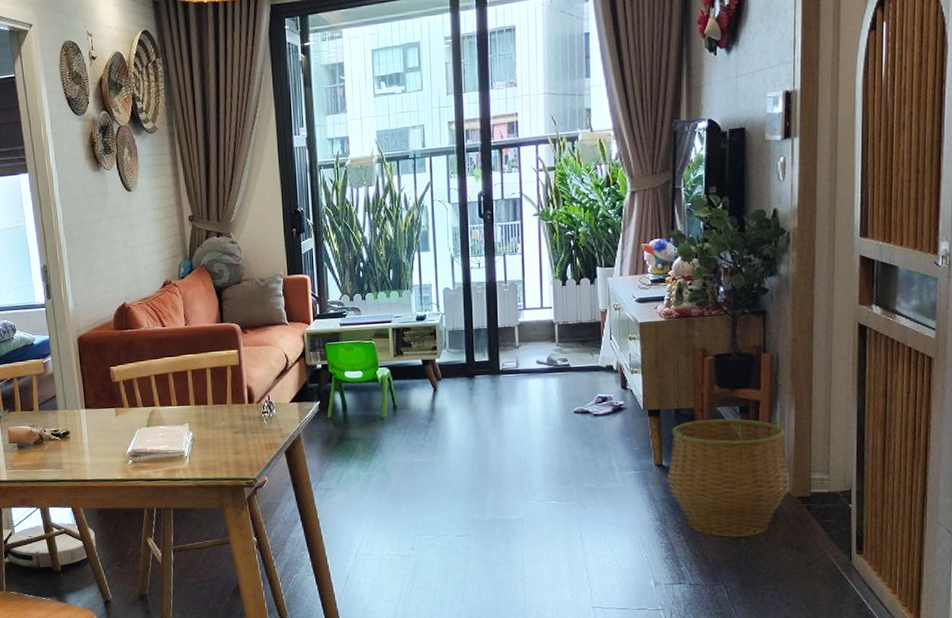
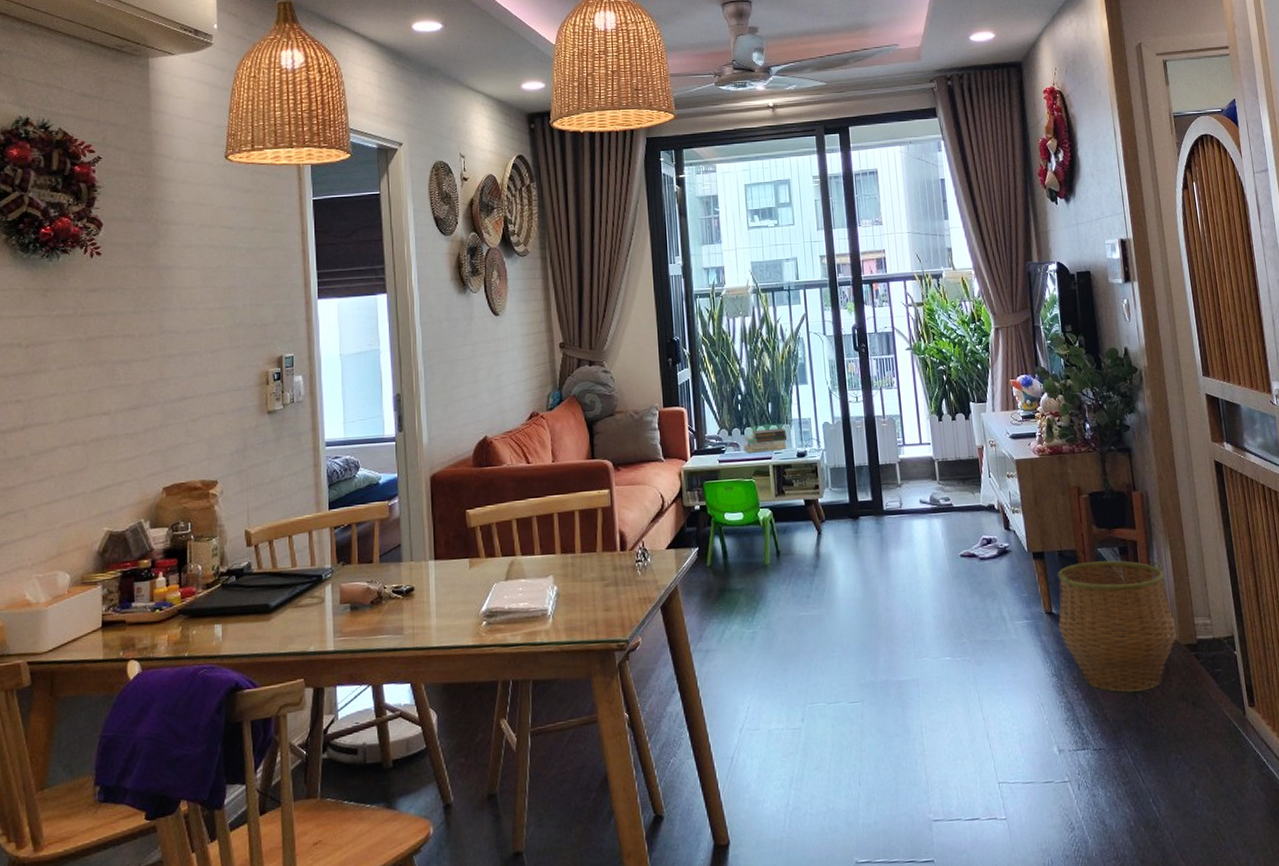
books: none [364,293,408,317] -> present [743,427,788,453]

